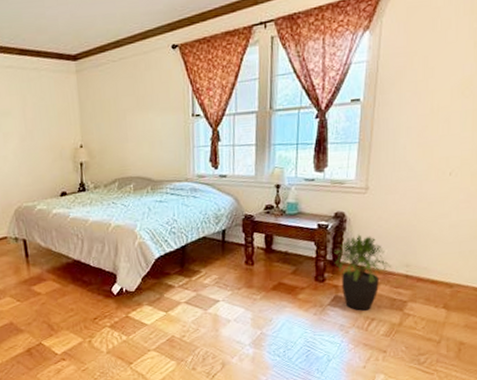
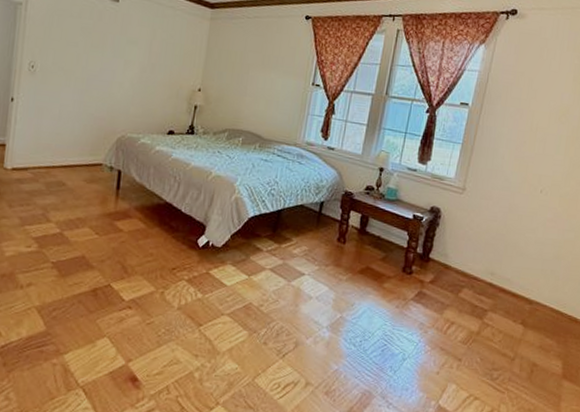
potted plant: present [335,234,392,311] -> none [424,232,478,313]

